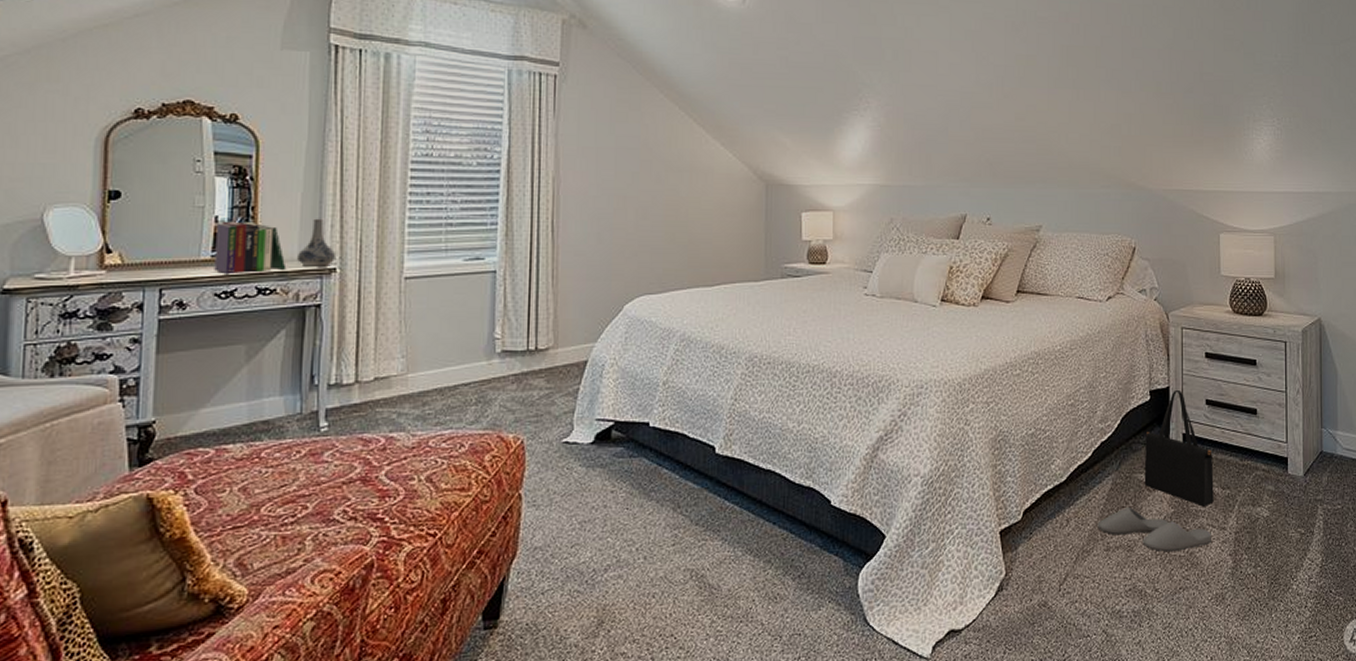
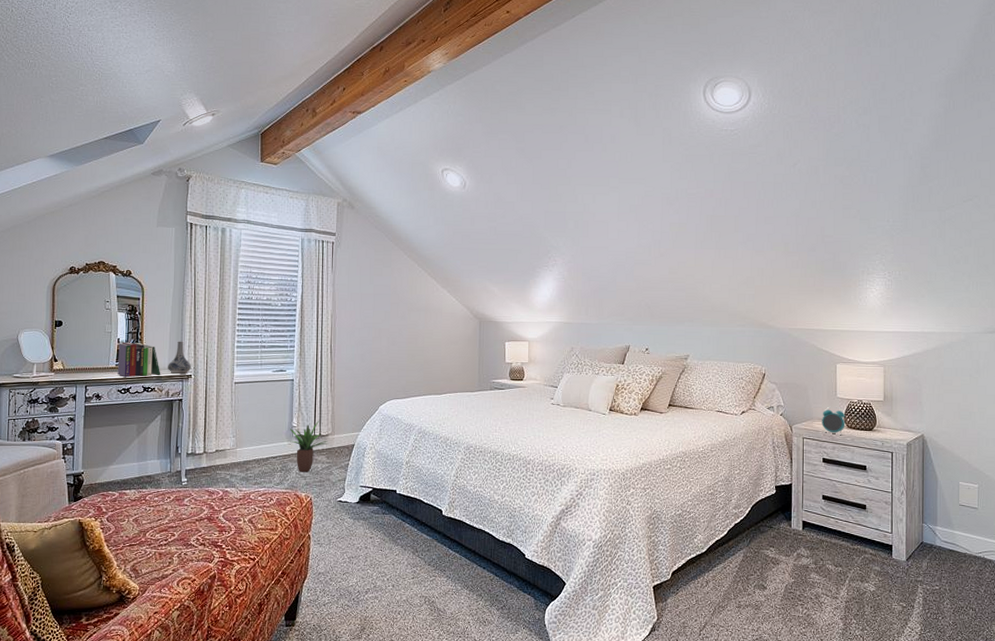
potted plant: none [489,328,548,404] -> present [289,420,328,472]
slippers: present [1097,507,1211,552] -> none [731,576,825,613]
tote bag: present [1144,389,1214,507] -> none [769,486,828,579]
alarm clock: none [1203,286,1231,323] -> present [822,406,846,436]

